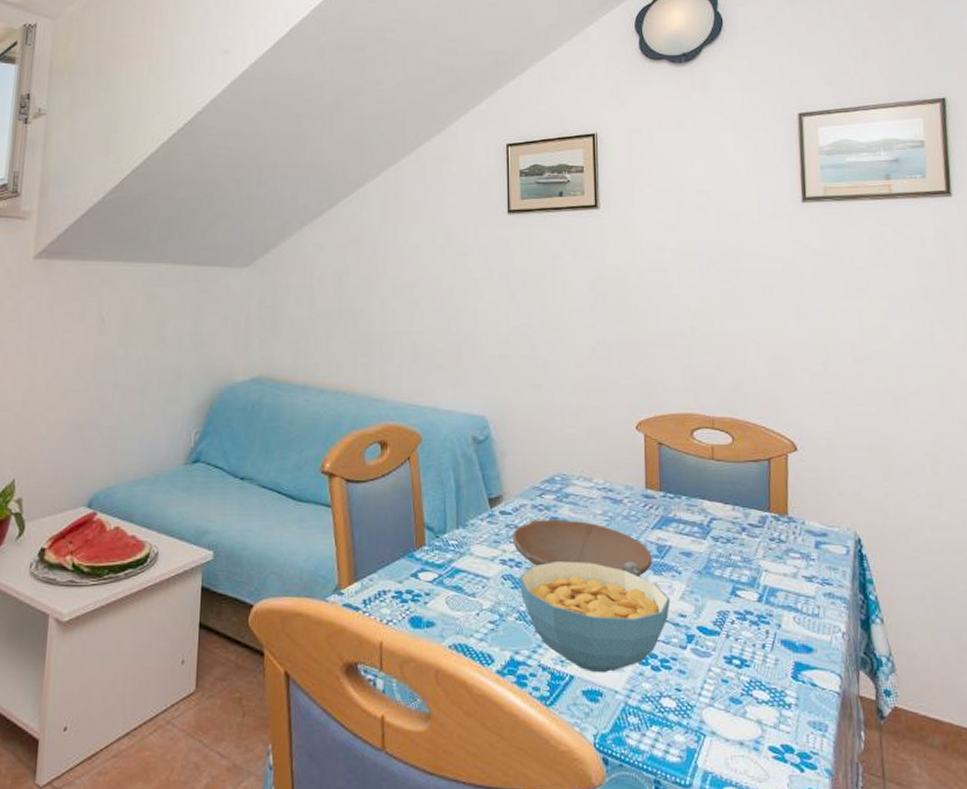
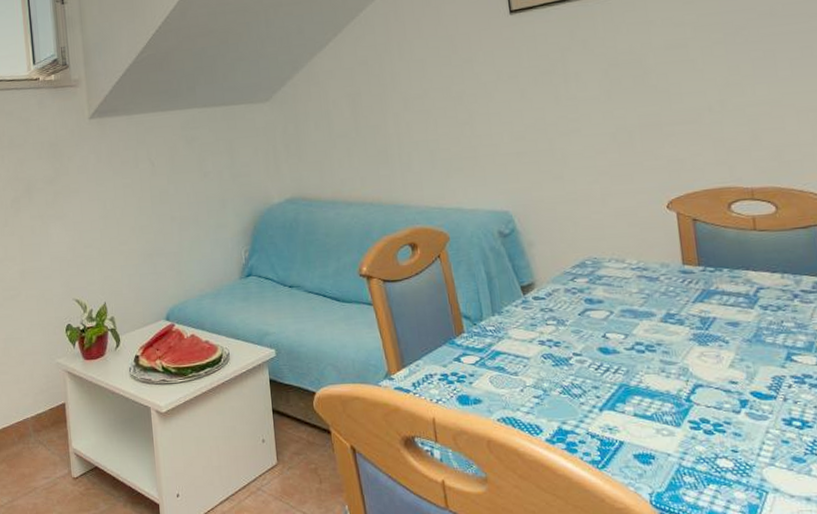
bowl: present [512,519,652,576] -> none [548,300,696,348]
cereal bowl: present [520,560,671,673] -> none [559,338,719,439]

